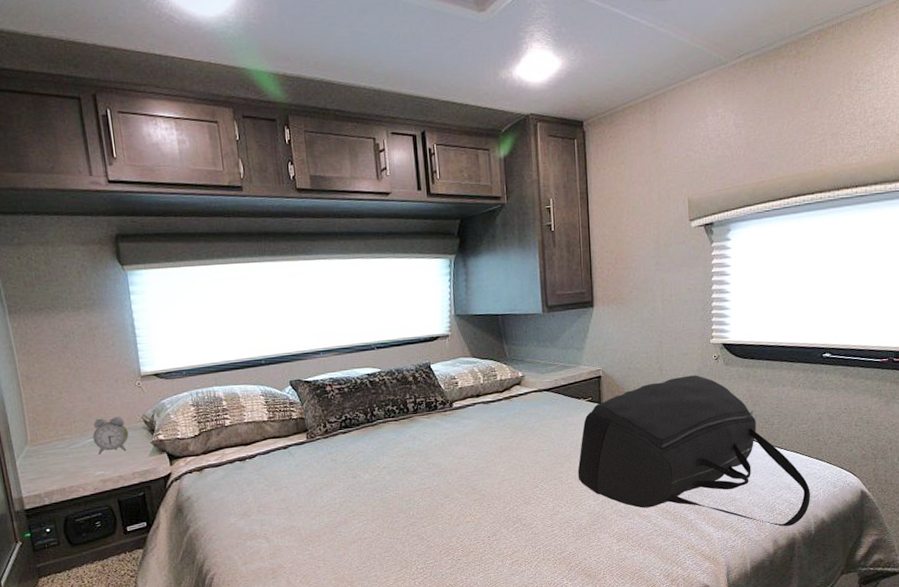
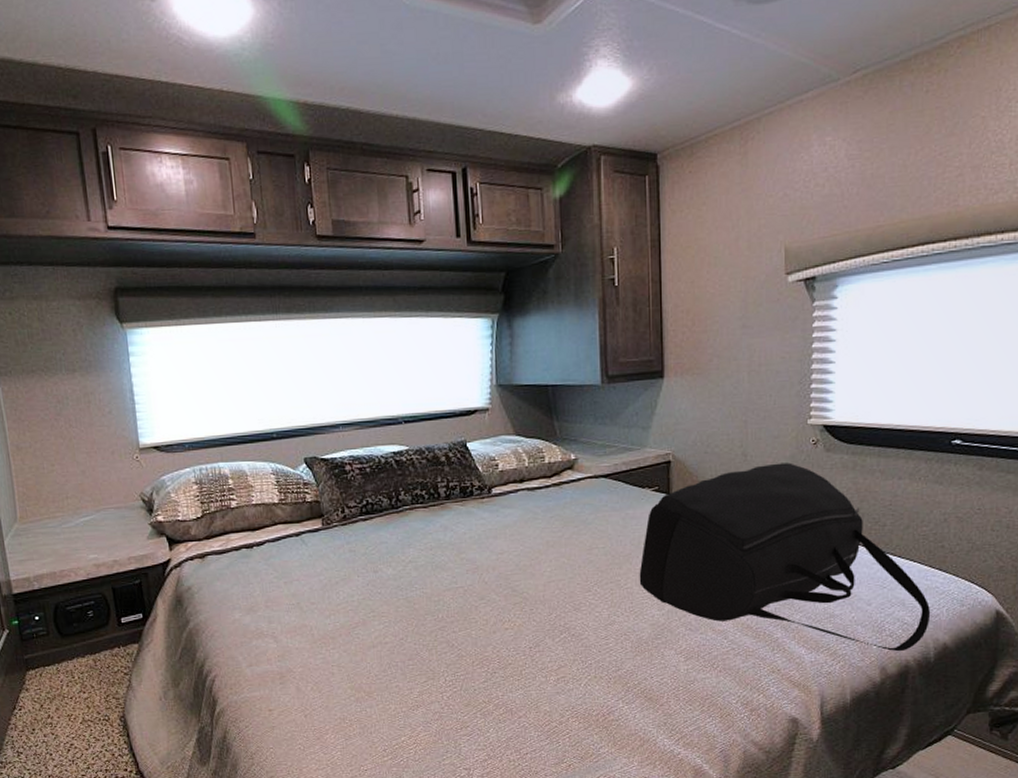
alarm clock: present [92,417,129,455] -> none [86,494,125,537]

